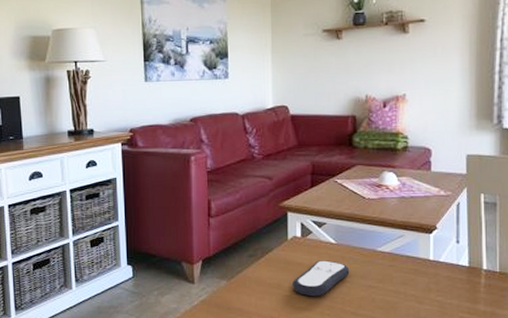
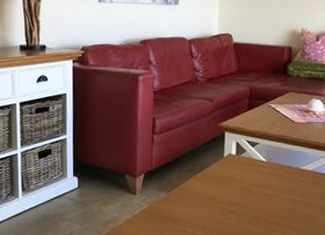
remote control: present [292,260,350,297] -> none [225,176,277,209]

